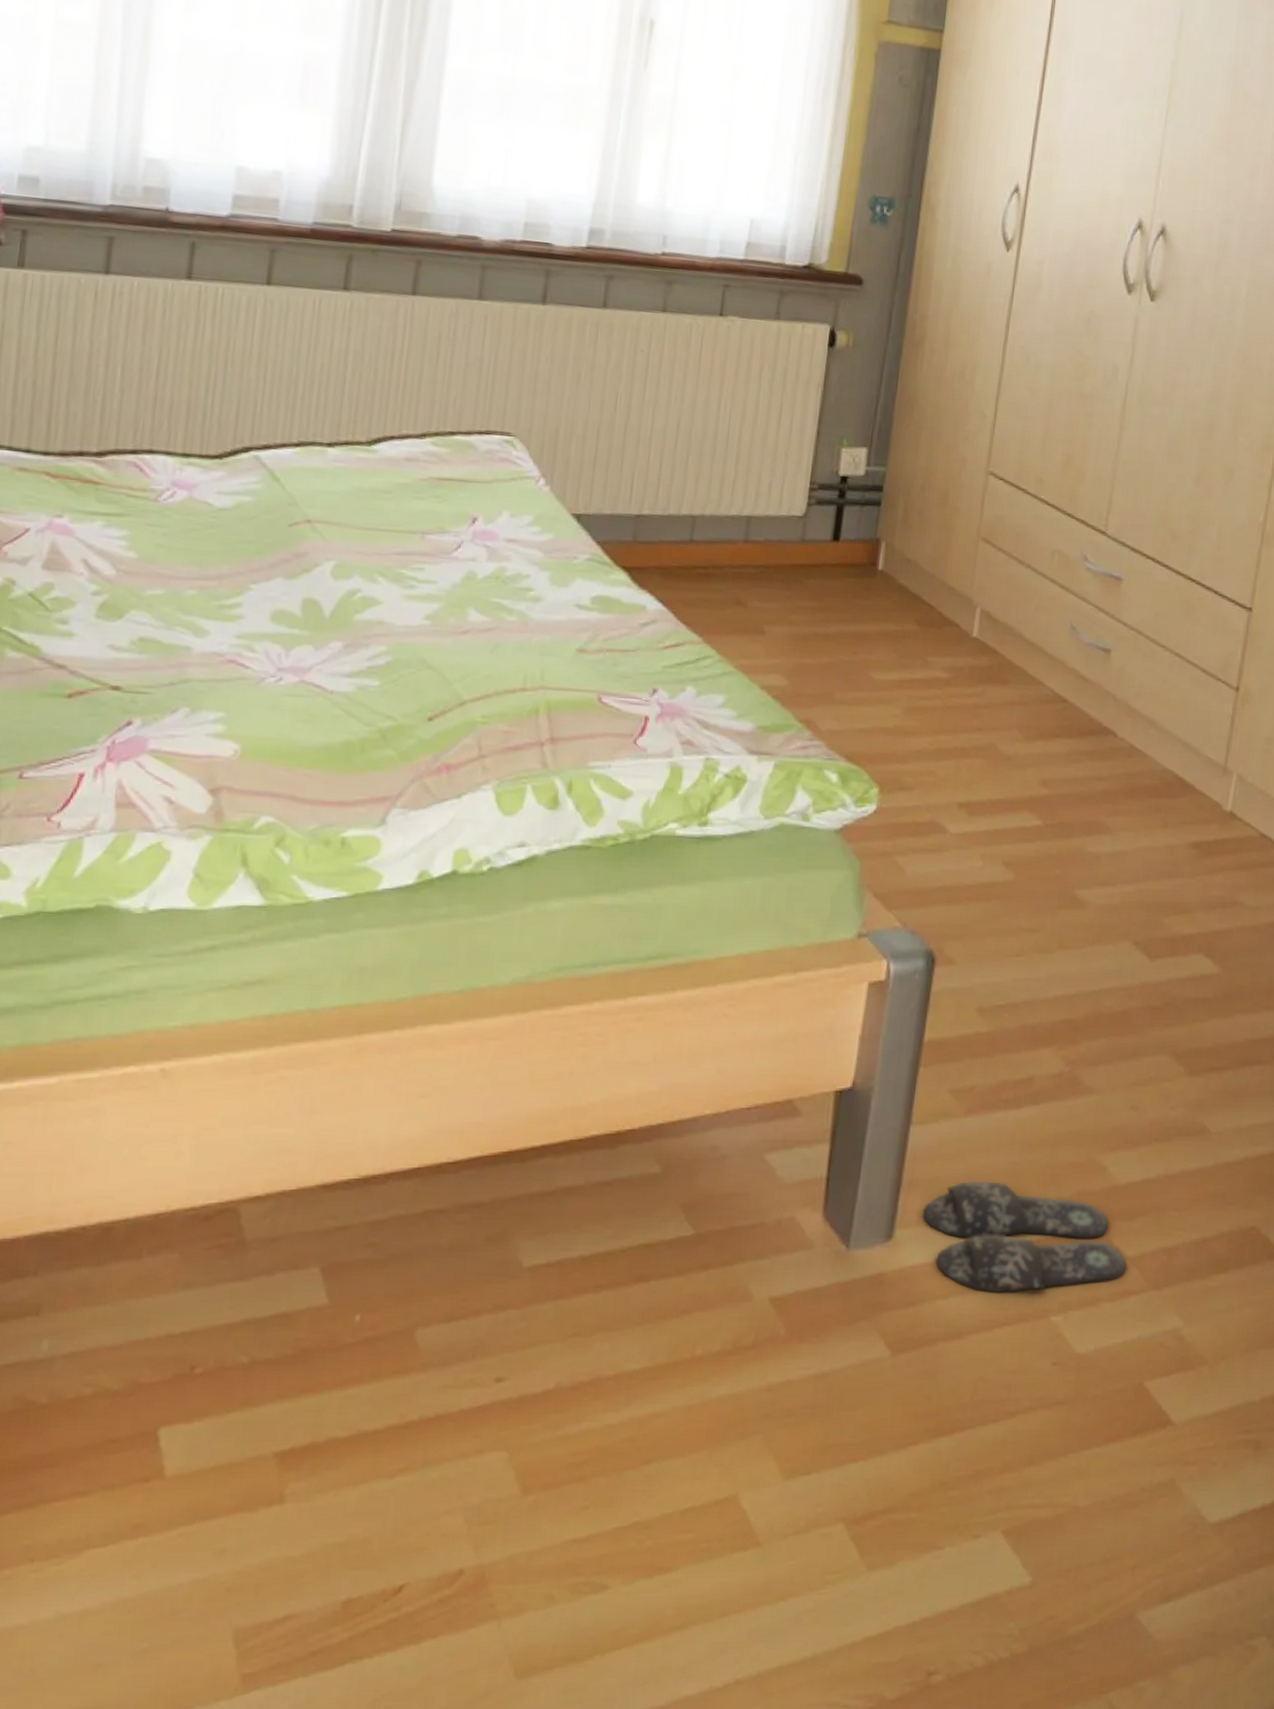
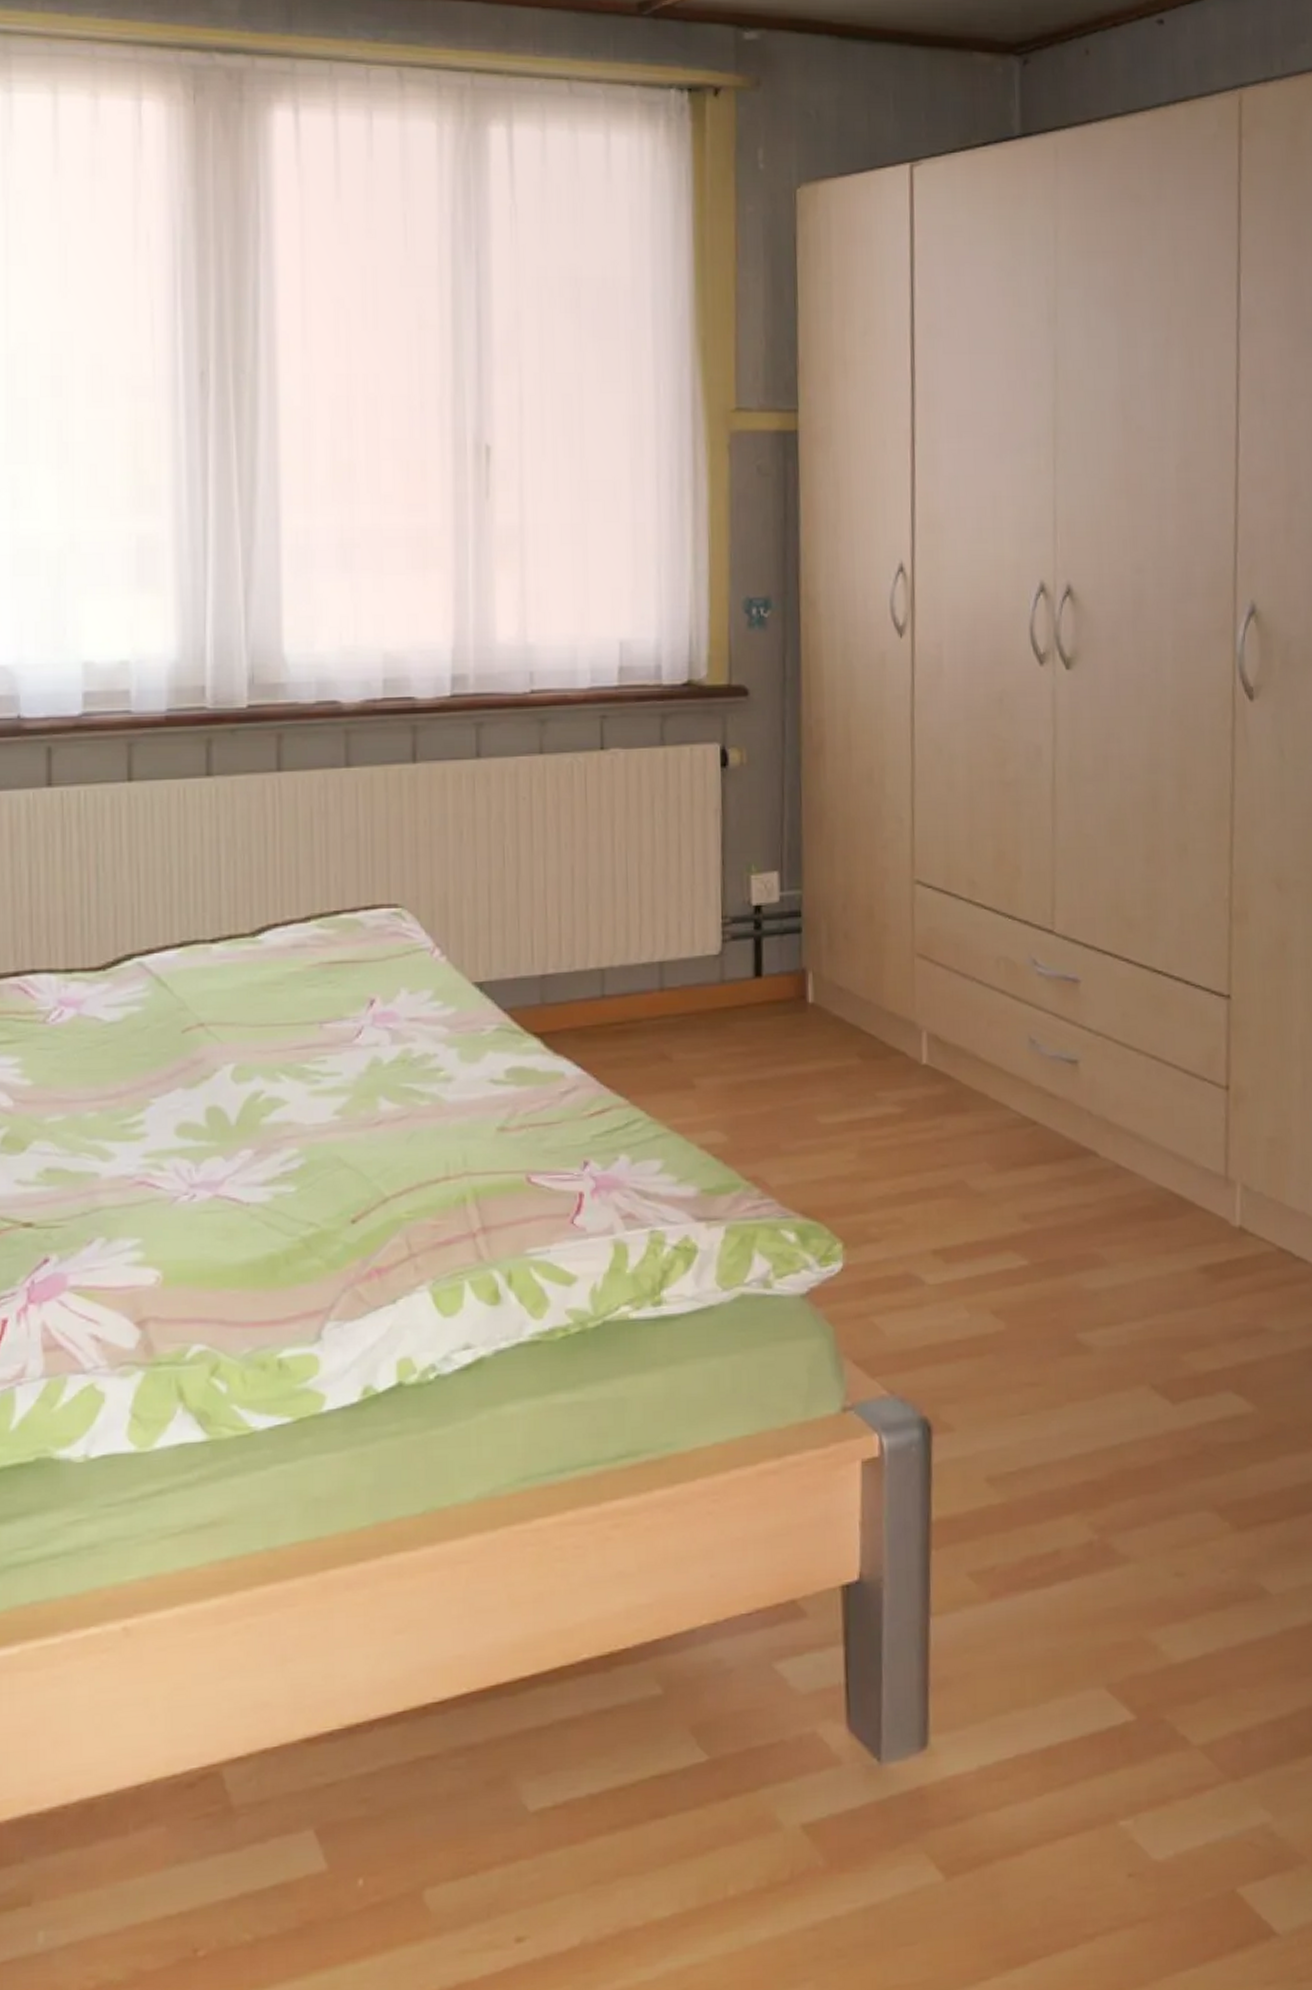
slippers: present [922,1180,1127,1294] -> none [956,1671,1197,1800]

